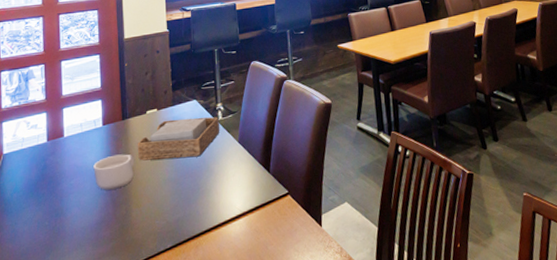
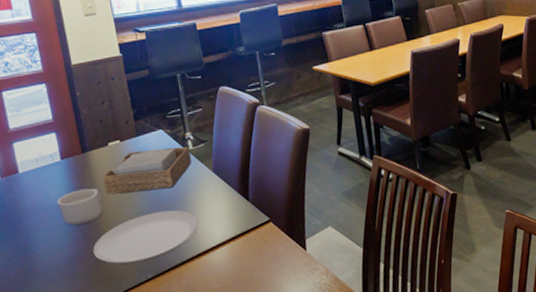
plate: none [119,179,220,232] -> present [93,210,199,265]

